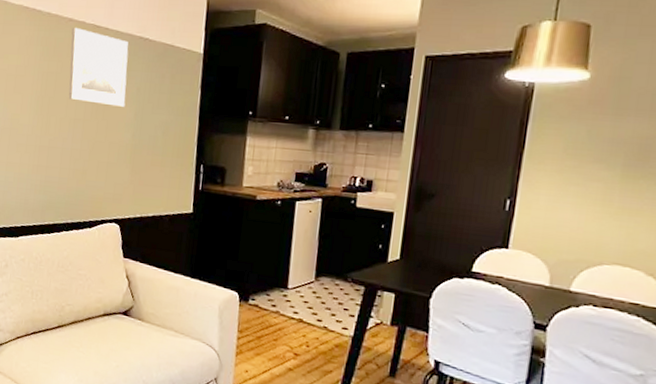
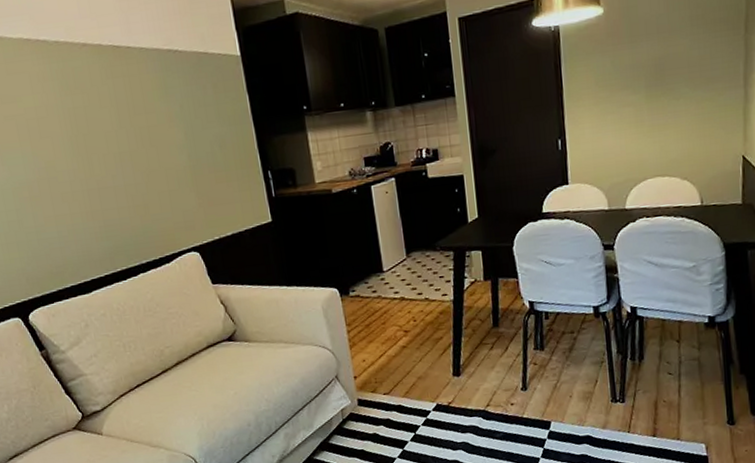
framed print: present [68,27,129,107] -> none [88,51,172,133]

